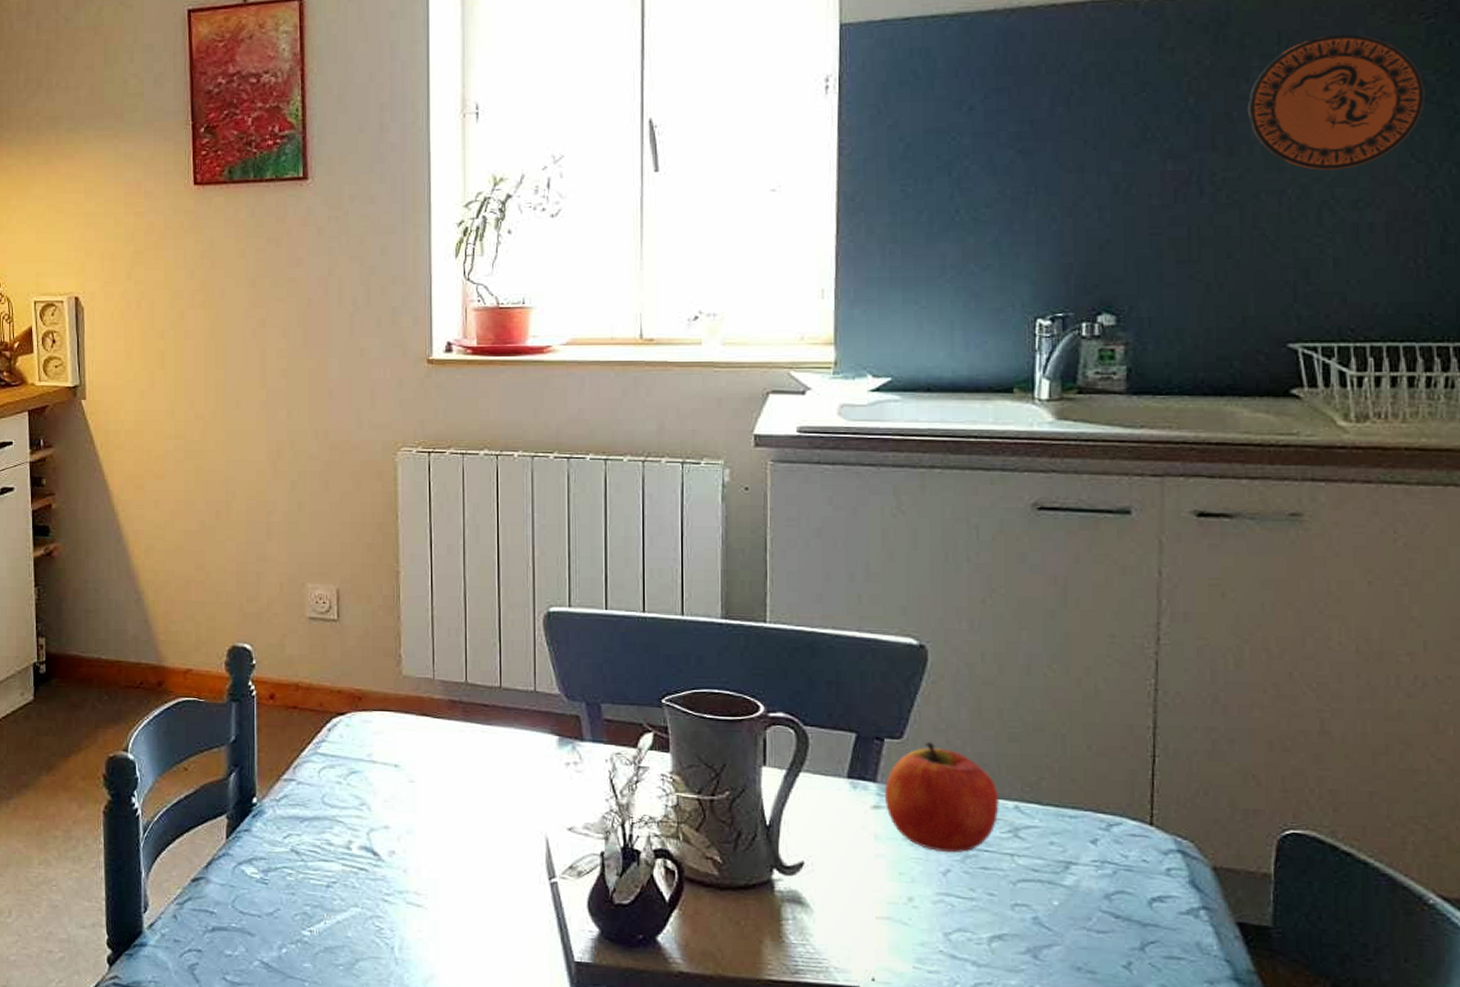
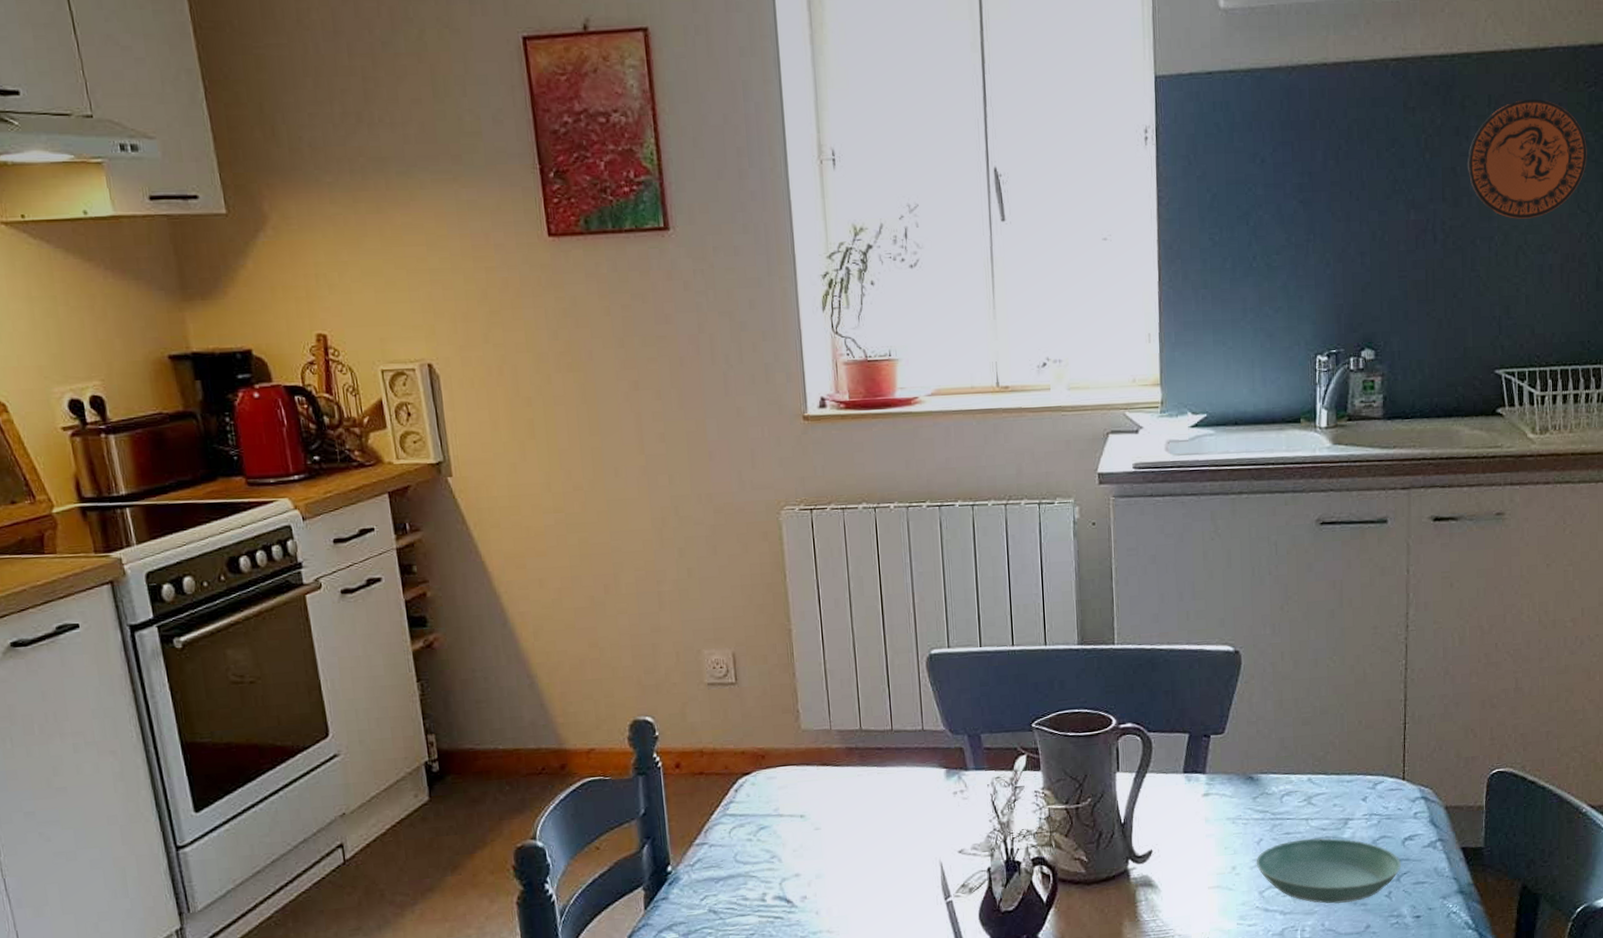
apple: present [884,742,999,853] -> none [1211,733,1297,825]
saucer: none [940,877,1147,967] -> present [1256,837,1402,904]

